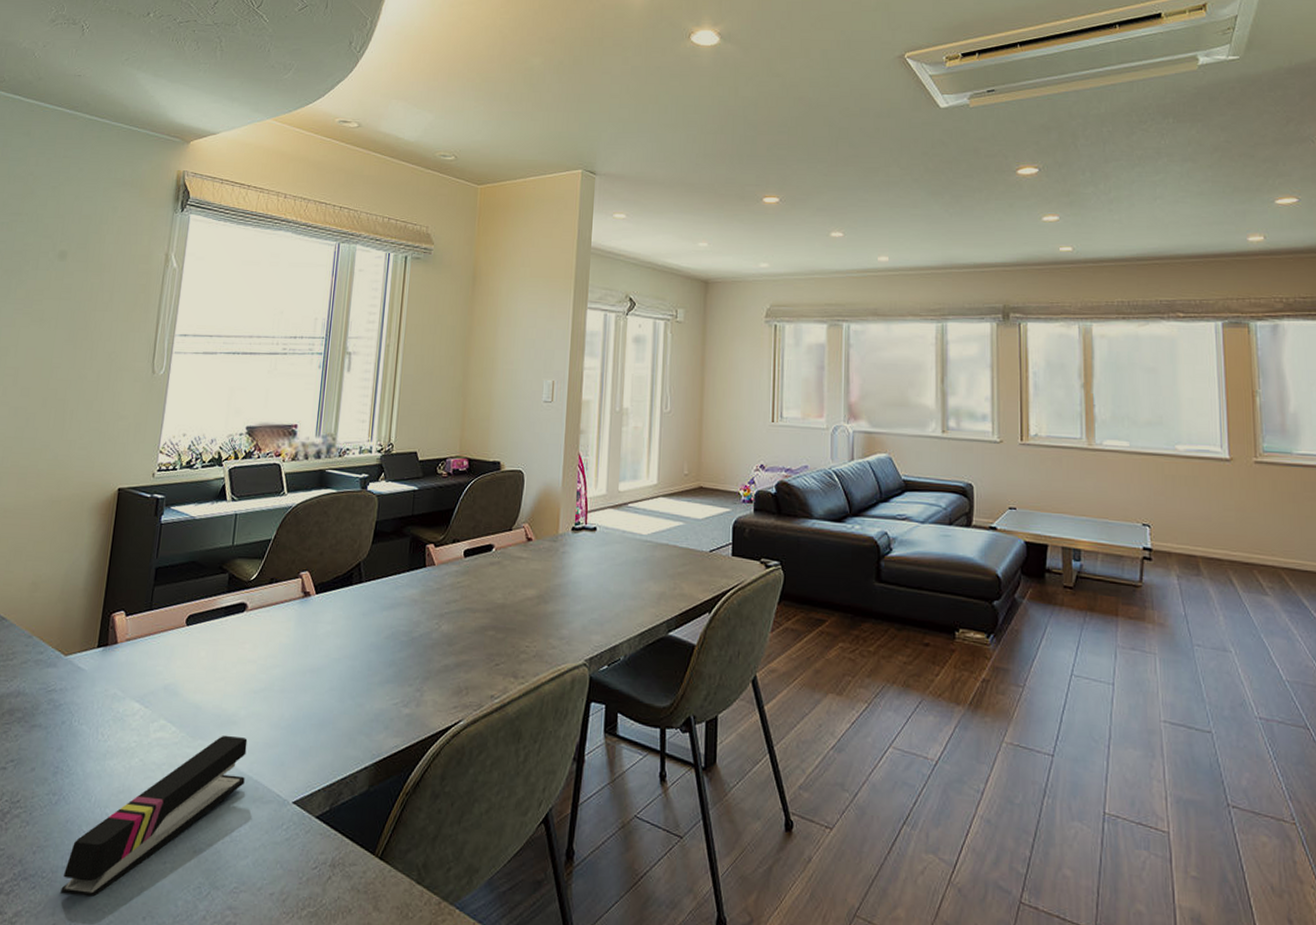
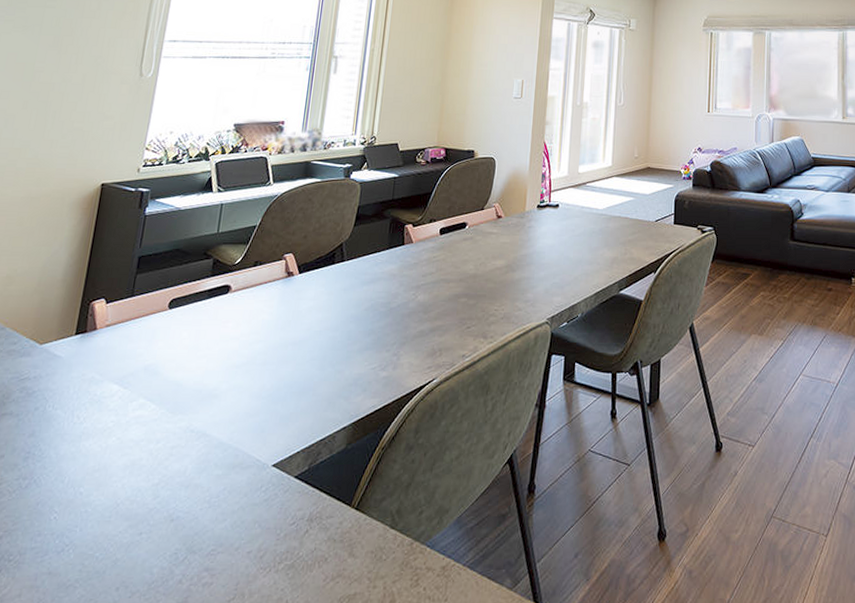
stapler: present [61,735,248,897] -> none [29,408,229,574]

